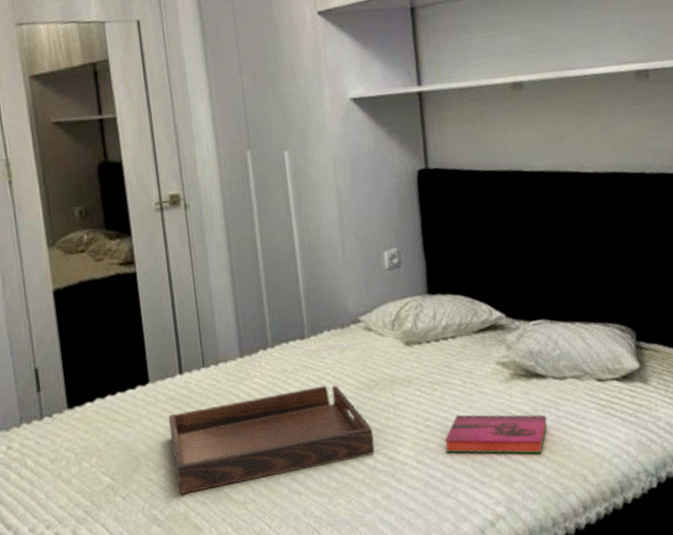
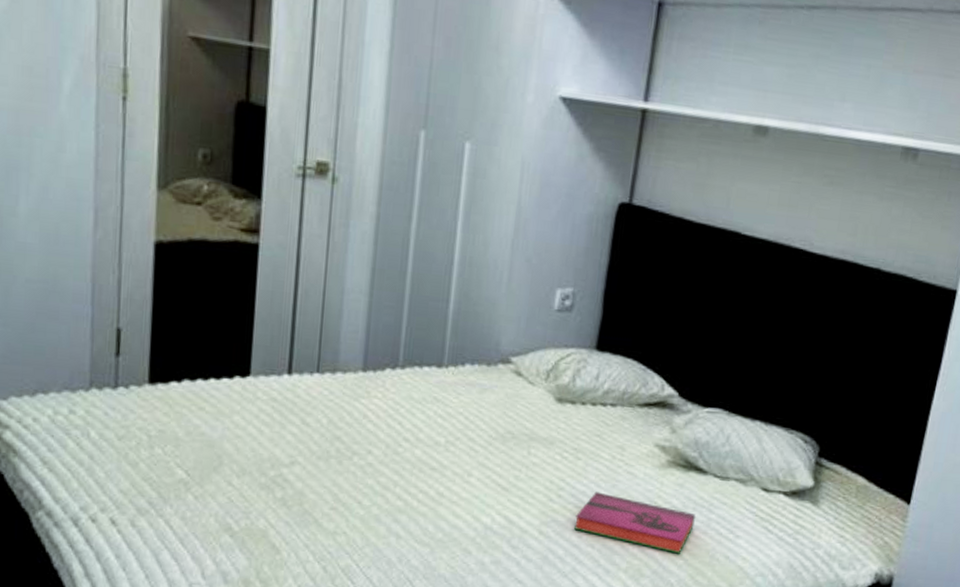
serving tray: present [168,385,375,494] -> none [261,417,497,514]

